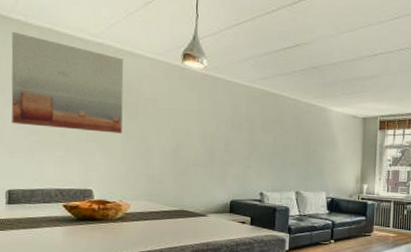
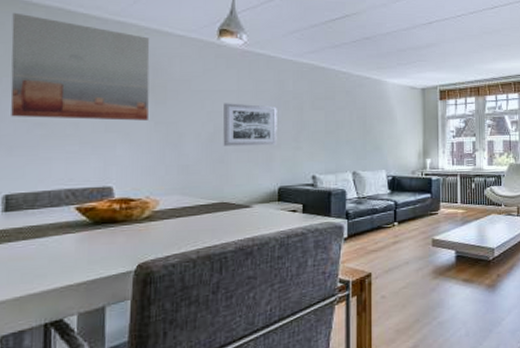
wall art: none [184,121,232,163] -> present [223,103,277,146]

